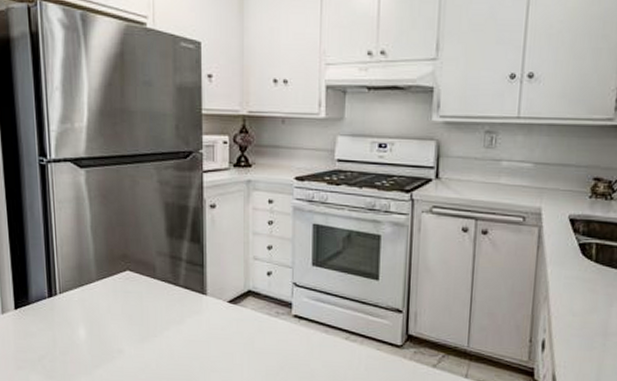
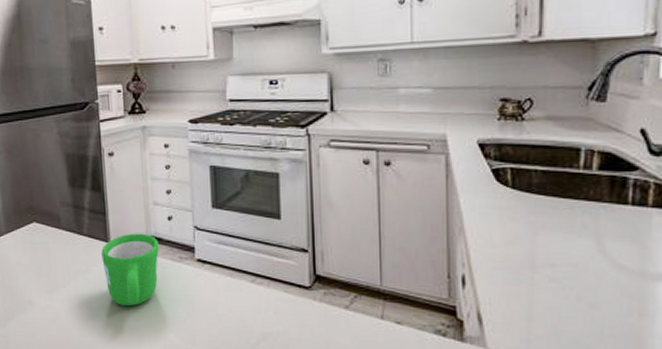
mug: none [197,286,256,359] -> present [101,233,159,307]

